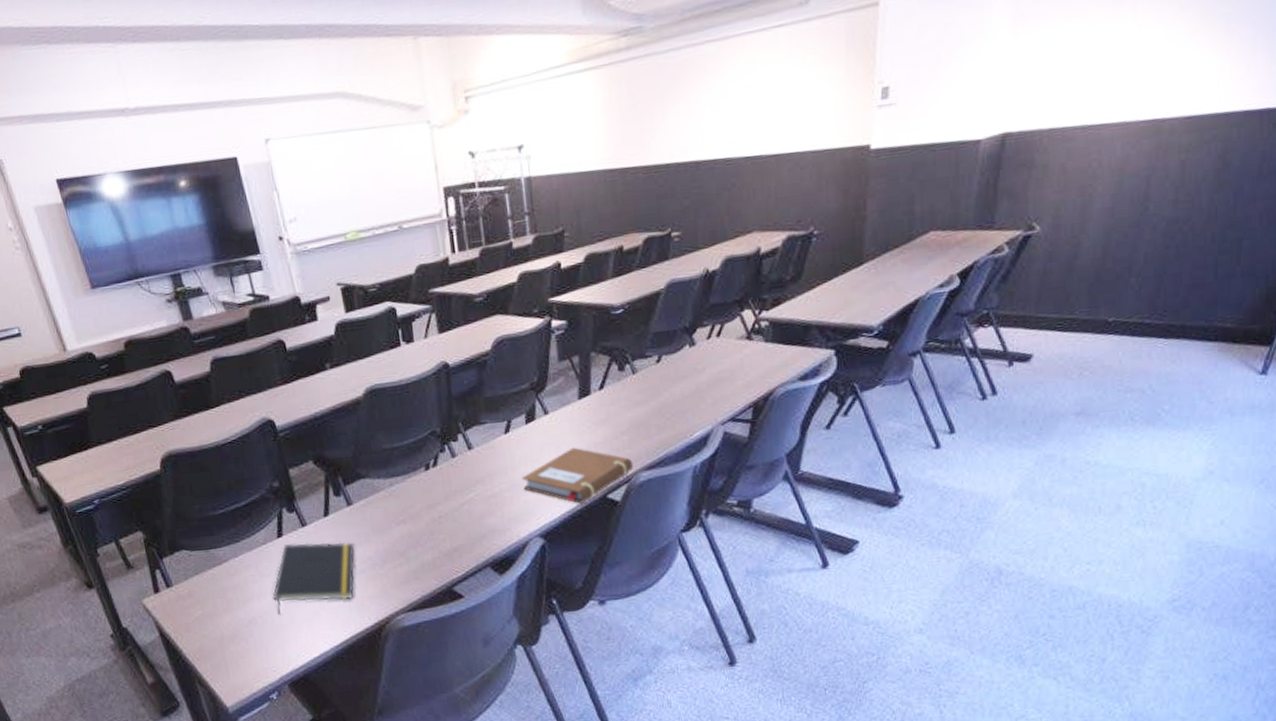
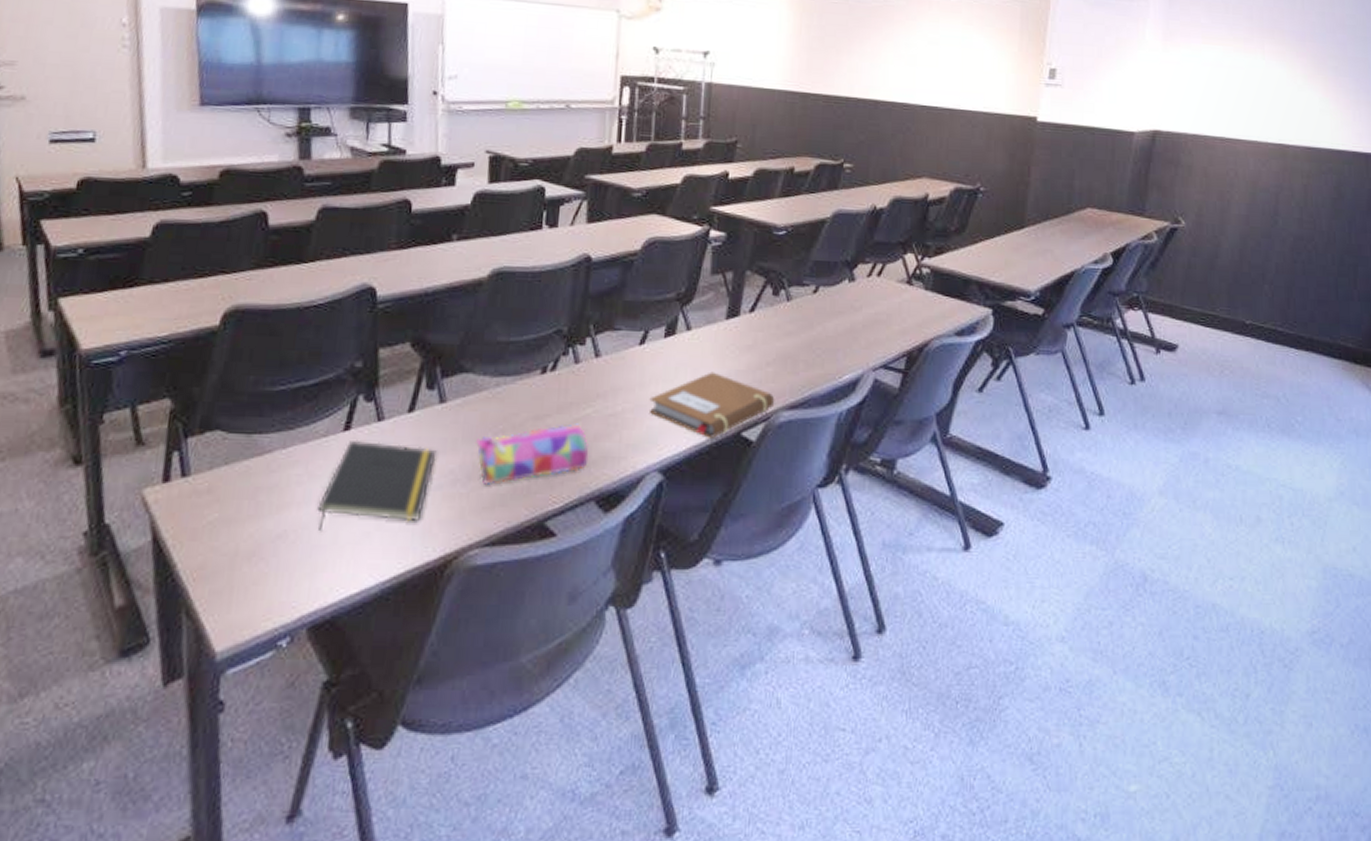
pencil case: none [383,507,479,565] -> present [476,423,590,485]

